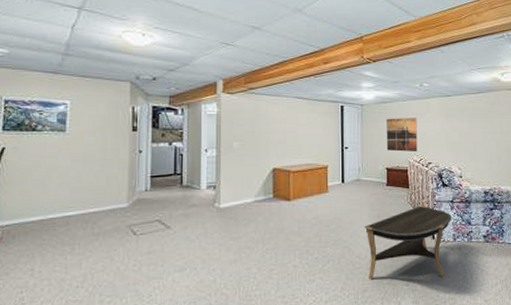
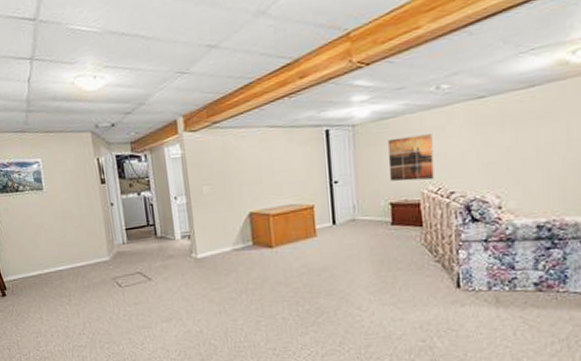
coffee table: present [364,205,452,280] -> none [364,247,486,334]

